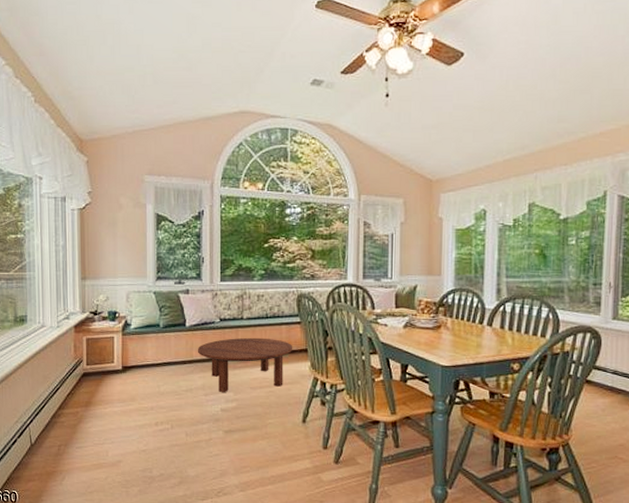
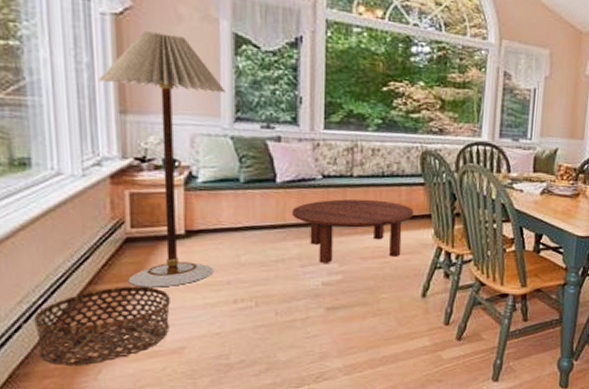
basket: none [24,410,111,473] -> present [34,286,170,367]
floor lamp: none [68,219,151,412] -> present [97,31,226,287]

